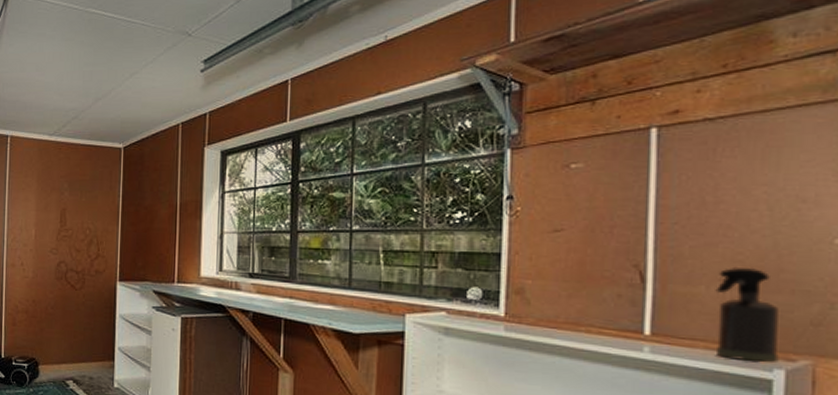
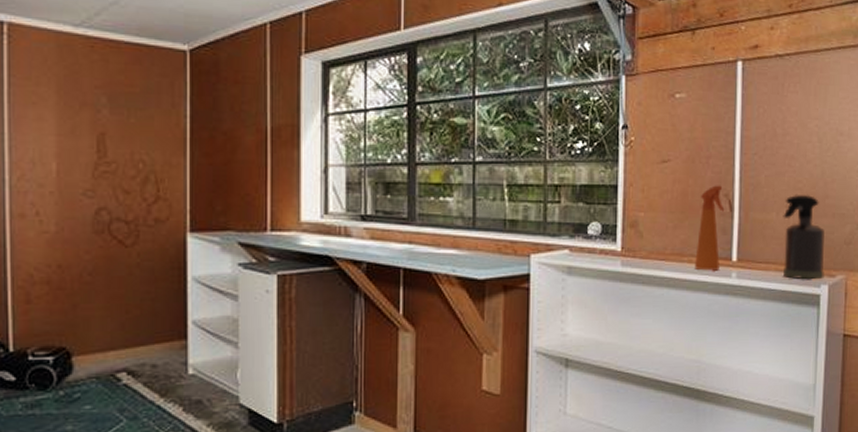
spray bottle: none [595,255,634,344] -> present [695,185,725,271]

